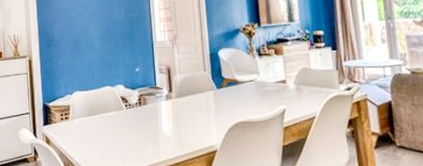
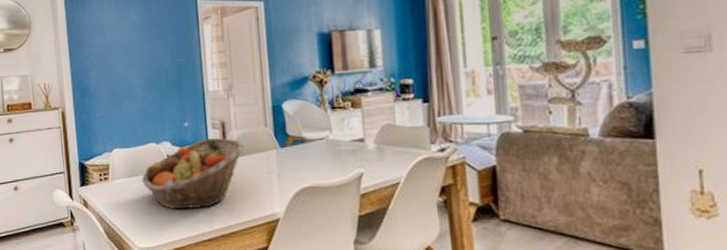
fruit basket: none [98,81,187,144] -> present [141,137,245,209]

